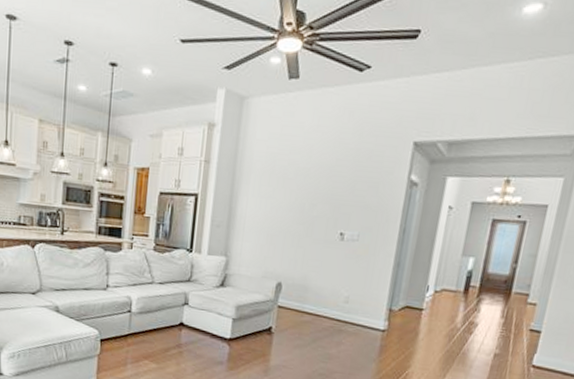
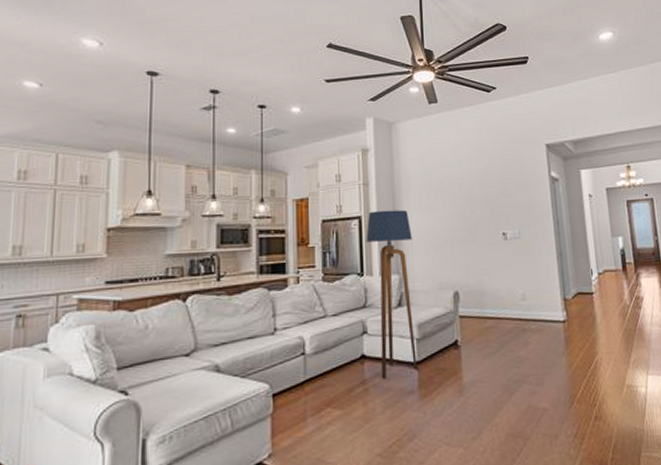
floor lamp: none [196,190,246,347] -> present [366,209,417,379]

